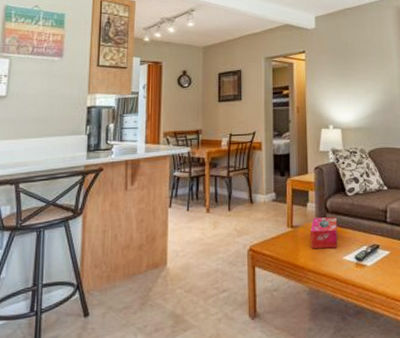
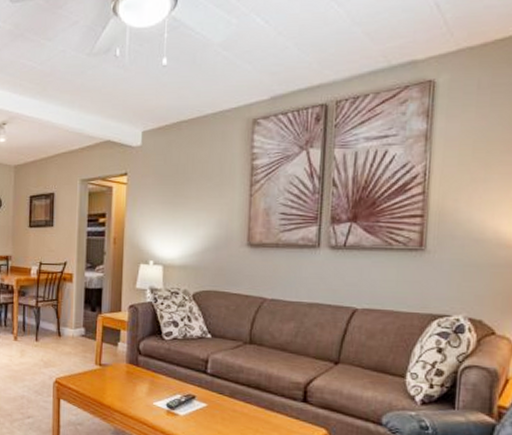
tissue box: present [311,217,338,249] -> none [119,358,150,393]

